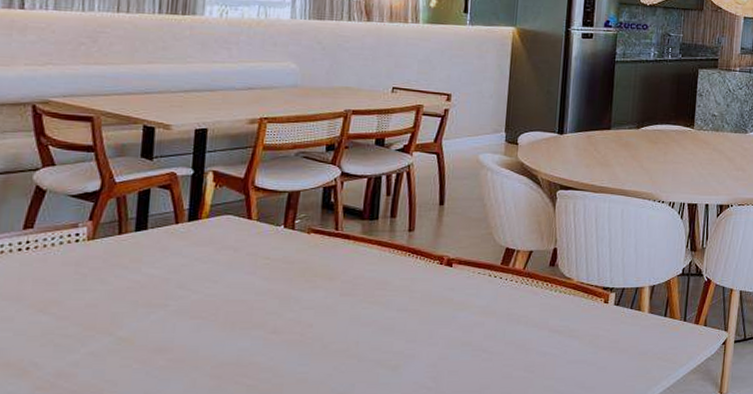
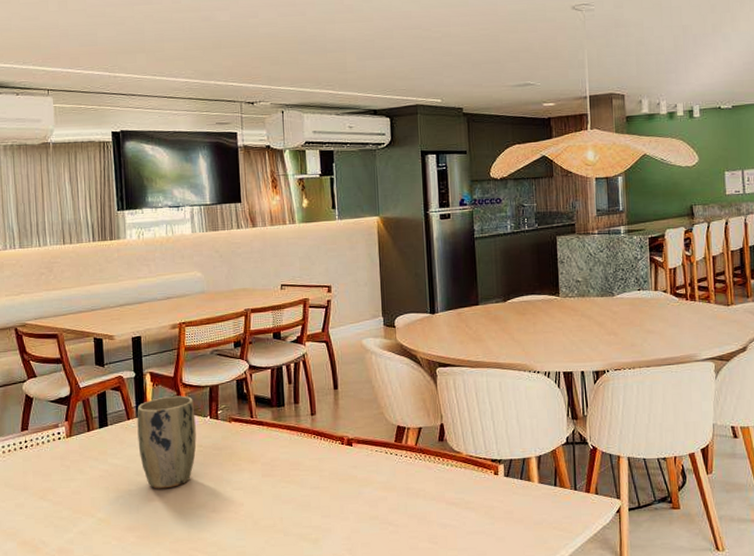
plant pot: none [185,200,266,305] -> present [137,395,197,489]

